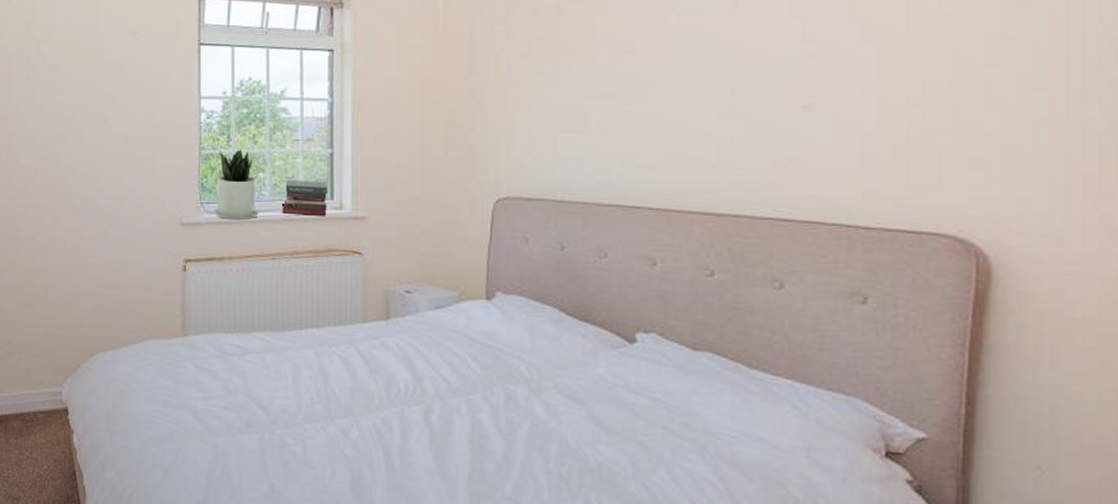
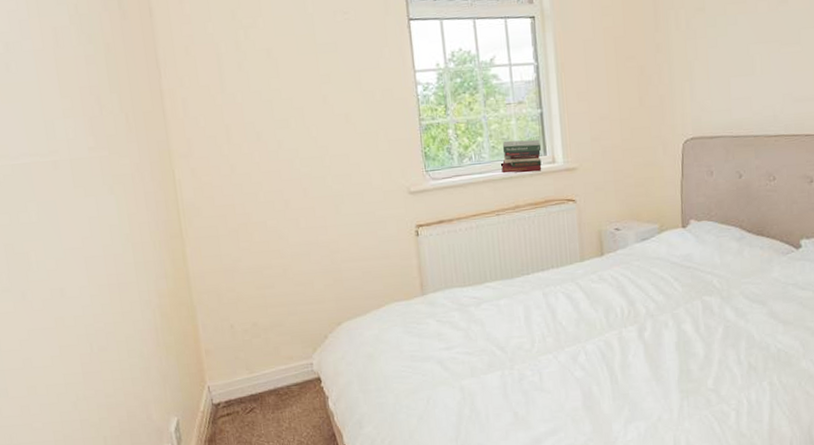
planter: present [213,149,259,221] -> none [438,117,481,184]

